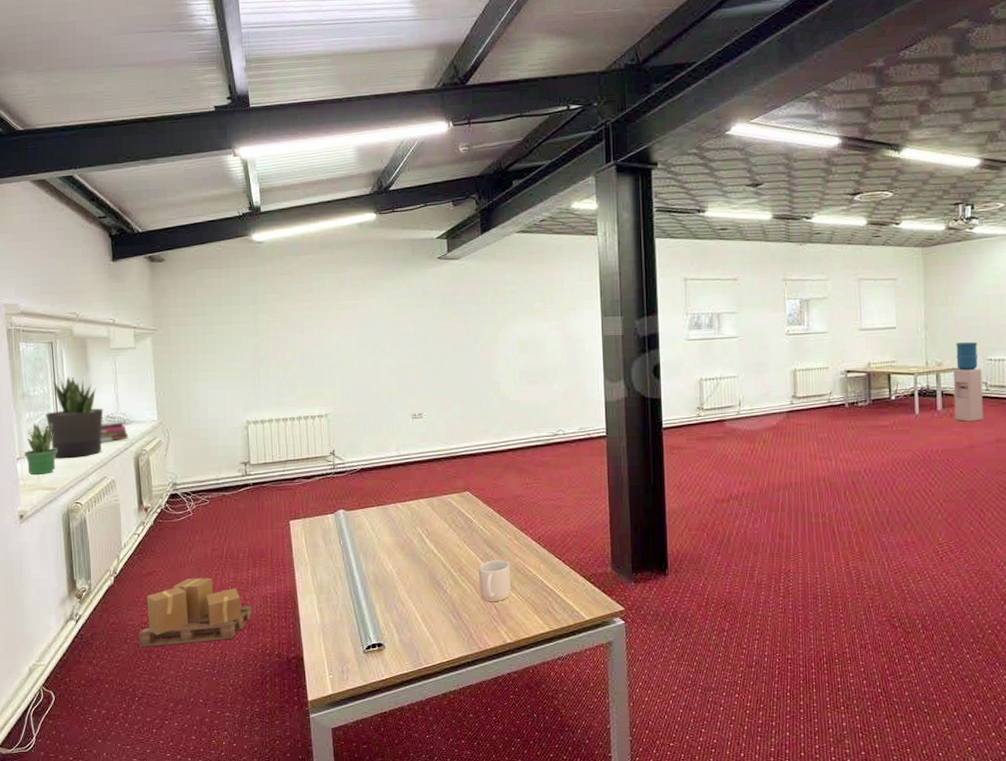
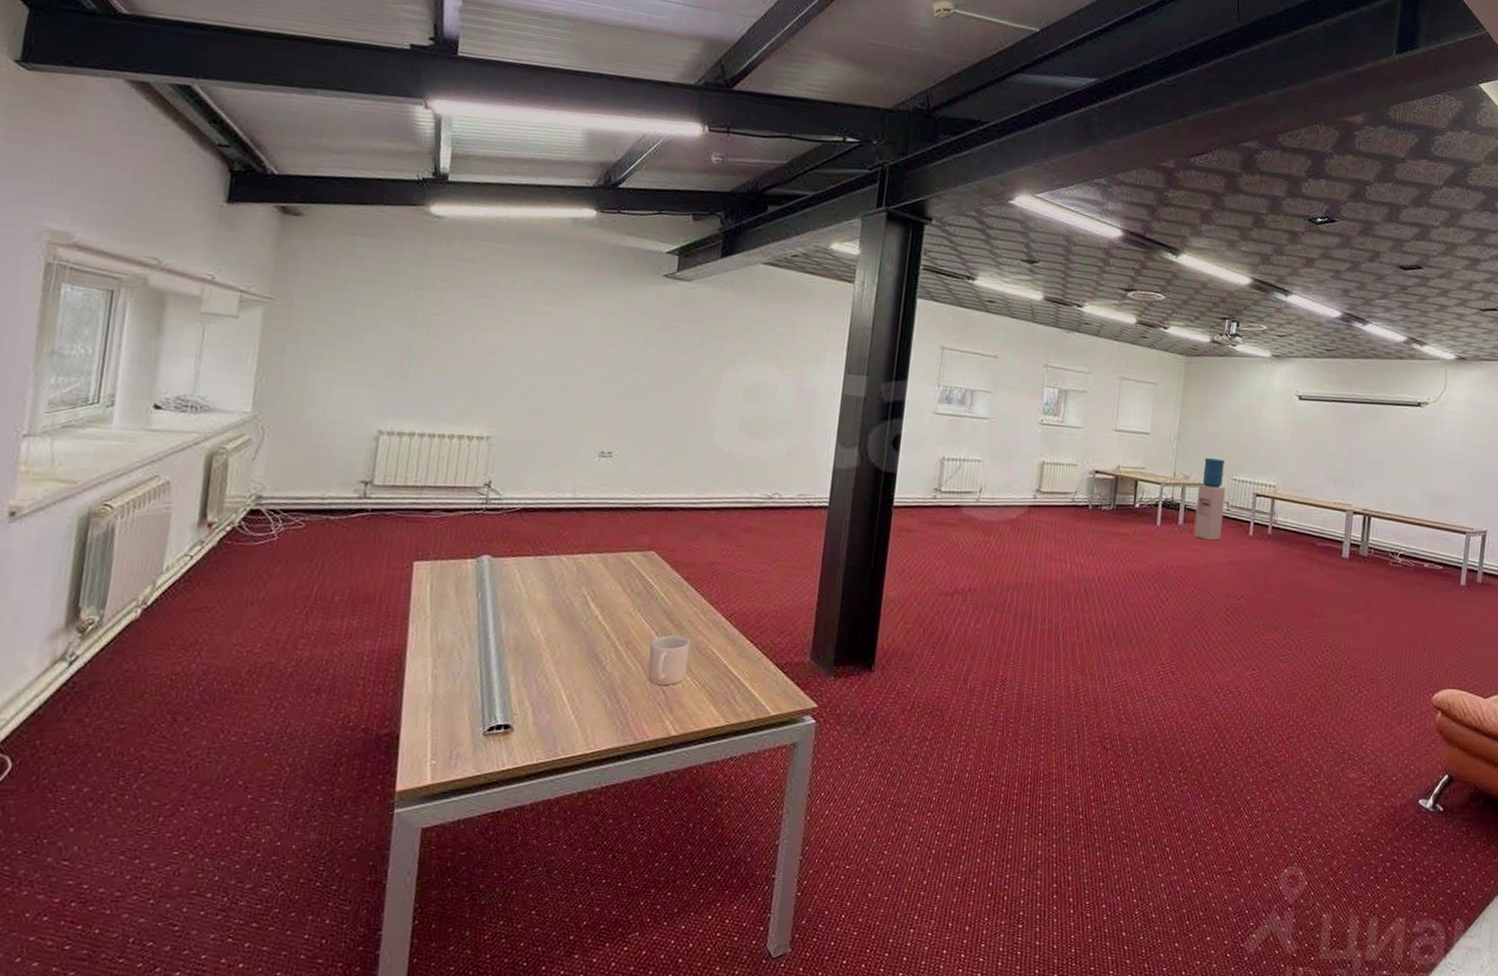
planter: present [24,423,57,476] -> none [35,392,91,462]
planter: present [45,375,104,459] -> none [81,333,173,446]
books: present [100,421,128,443] -> none [159,404,203,432]
cardboard boxes: present [139,578,252,648] -> none [161,620,339,707]

